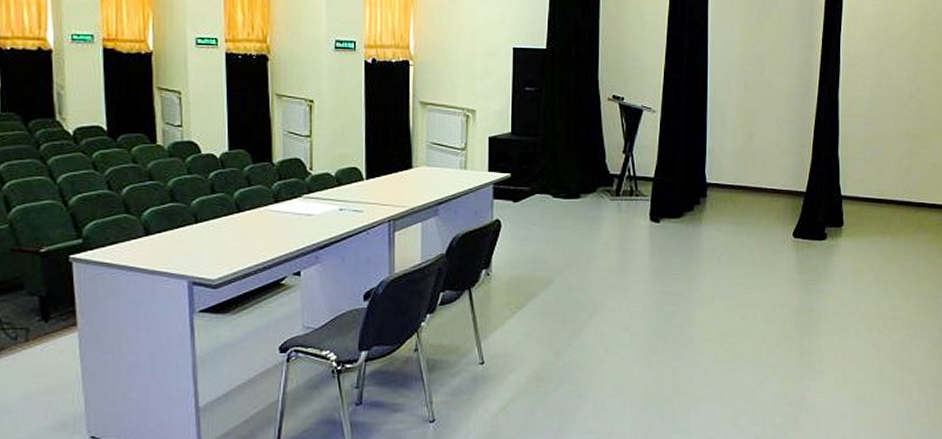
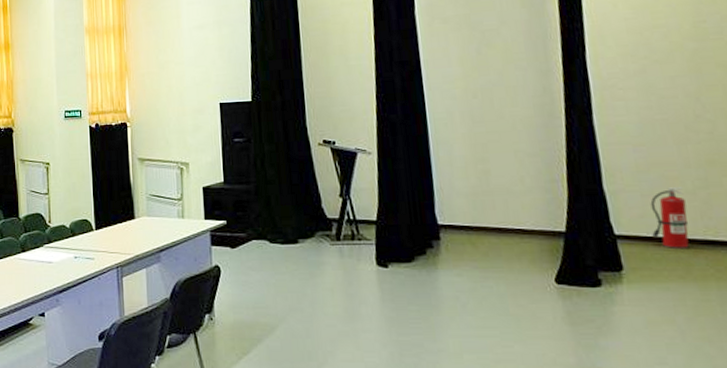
fire extinguisher: none [867,156,894,208] -> present [650,187,690,248]

